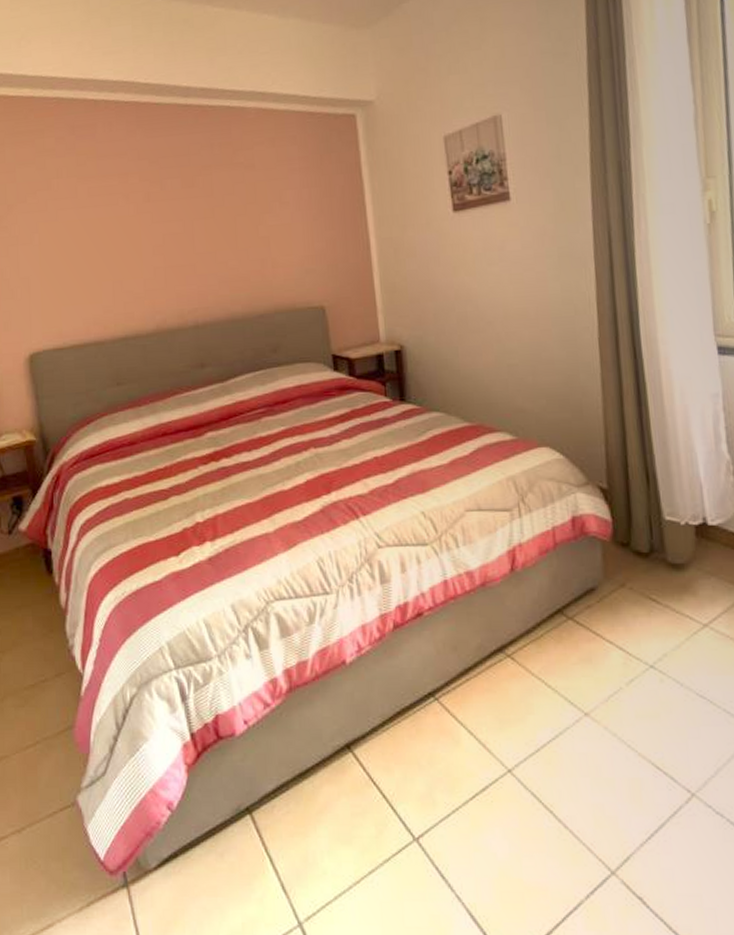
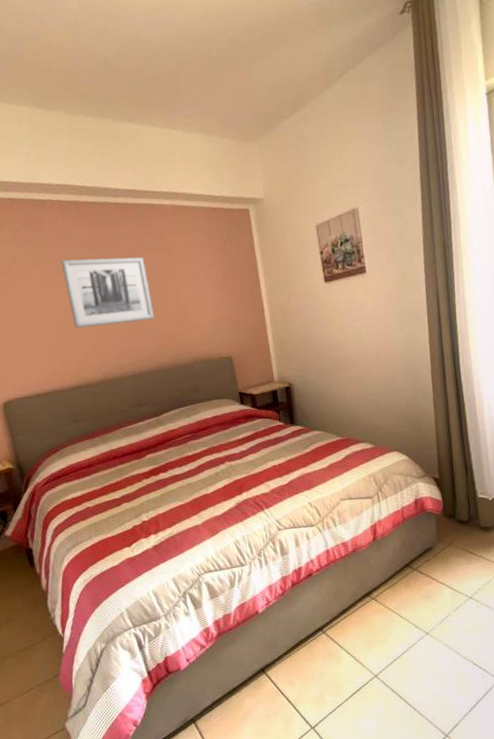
wall art: none [113,173,227,262] -> present [61,257,155,328]

